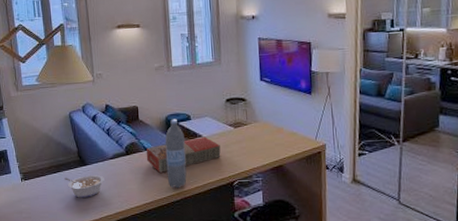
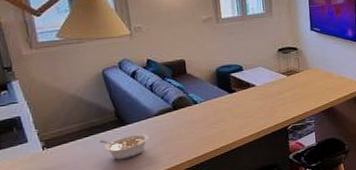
macaroni box: present [146,136,221,173] -> none [196,85,275,125]
water bottle: present [165,119,187,189] -> none [216,70,241,139]

